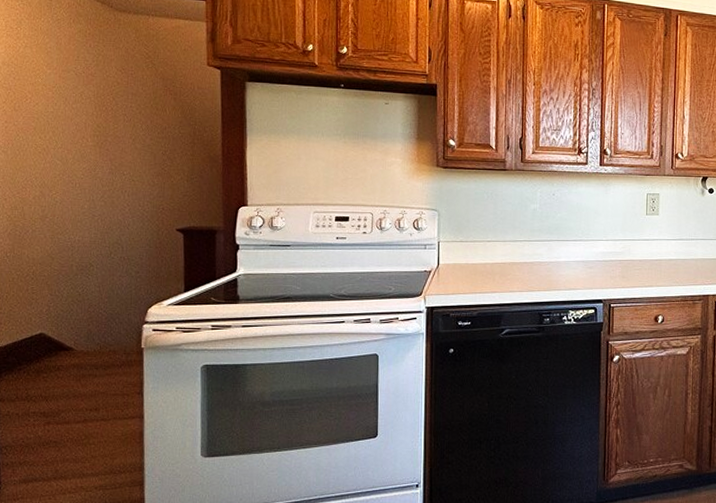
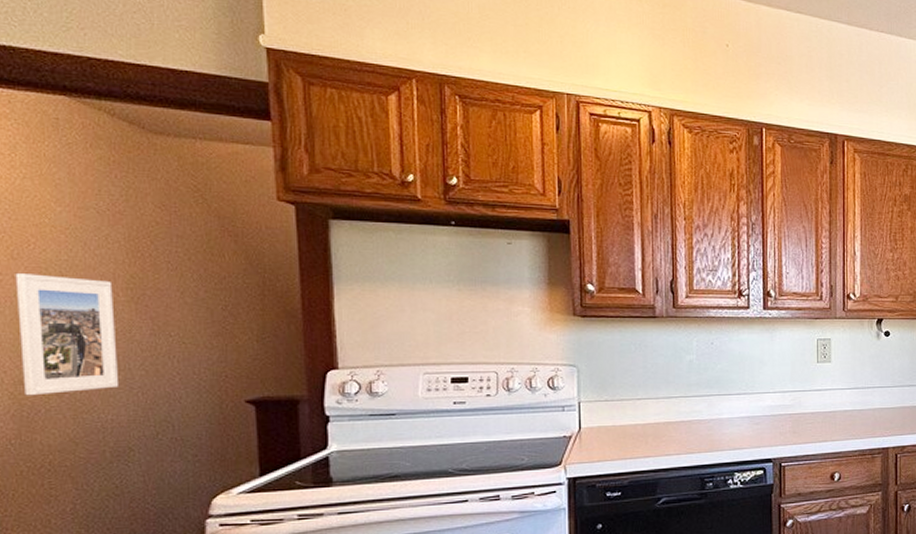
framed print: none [16,122,85,219] -> present [15,274,120,396]

